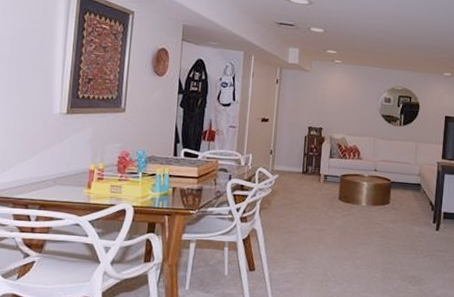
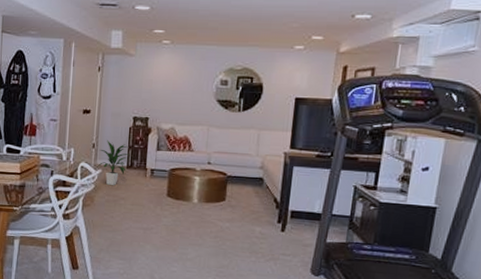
indoor plant: none [274,147,304,190] -> present [97,139,129,185]

